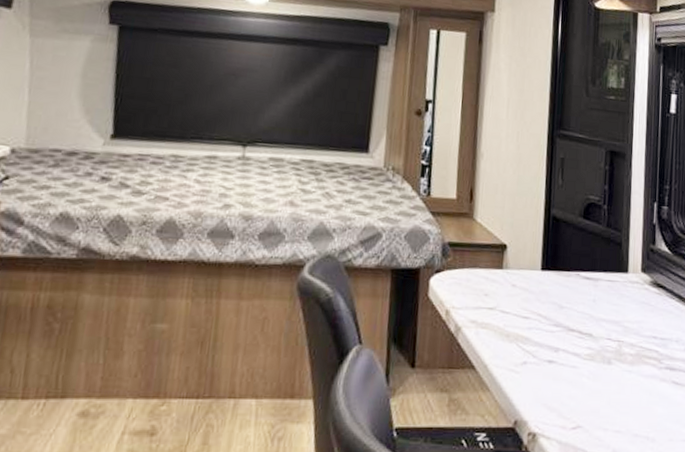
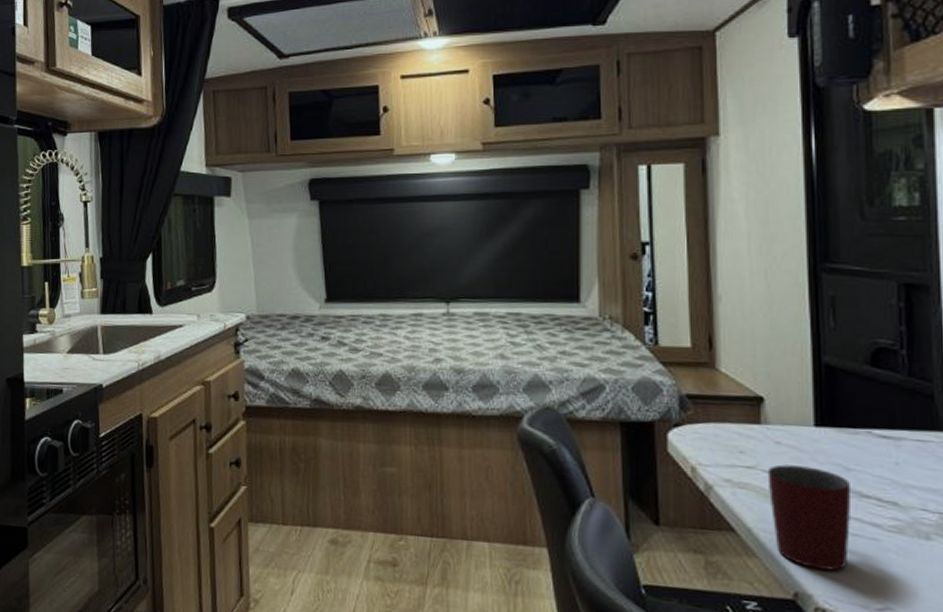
mug: none [503,305,562,398] -> present [767,464,850,571]

